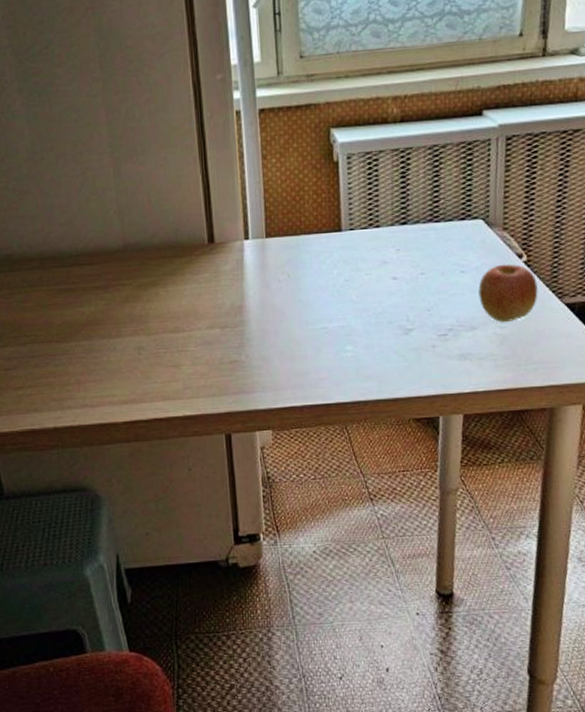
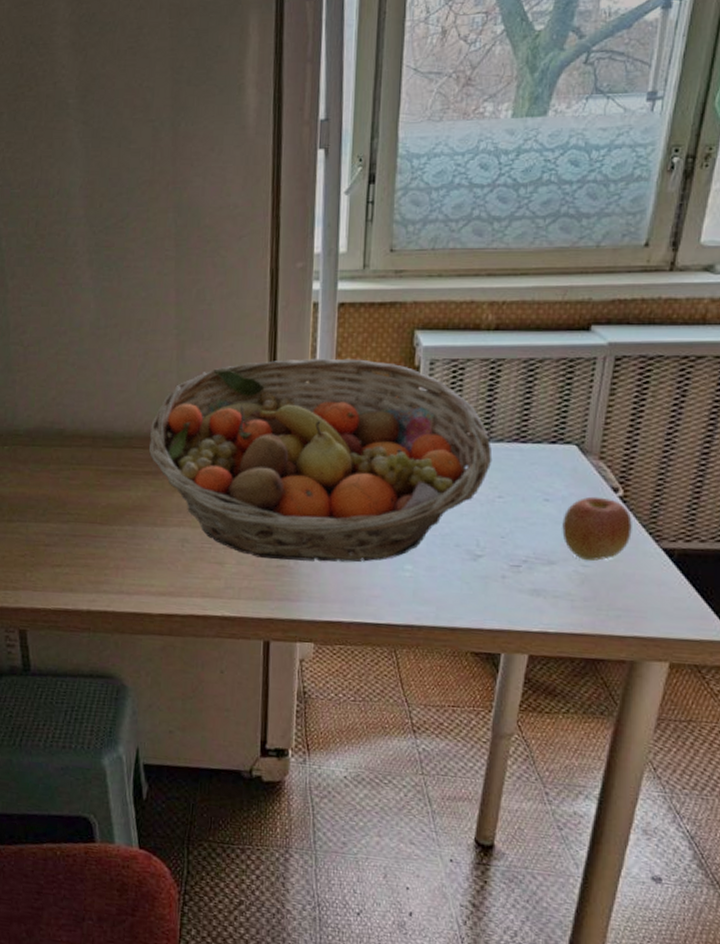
fruit basket: none [96,160,412,356] -> present [148,358,493,563]

